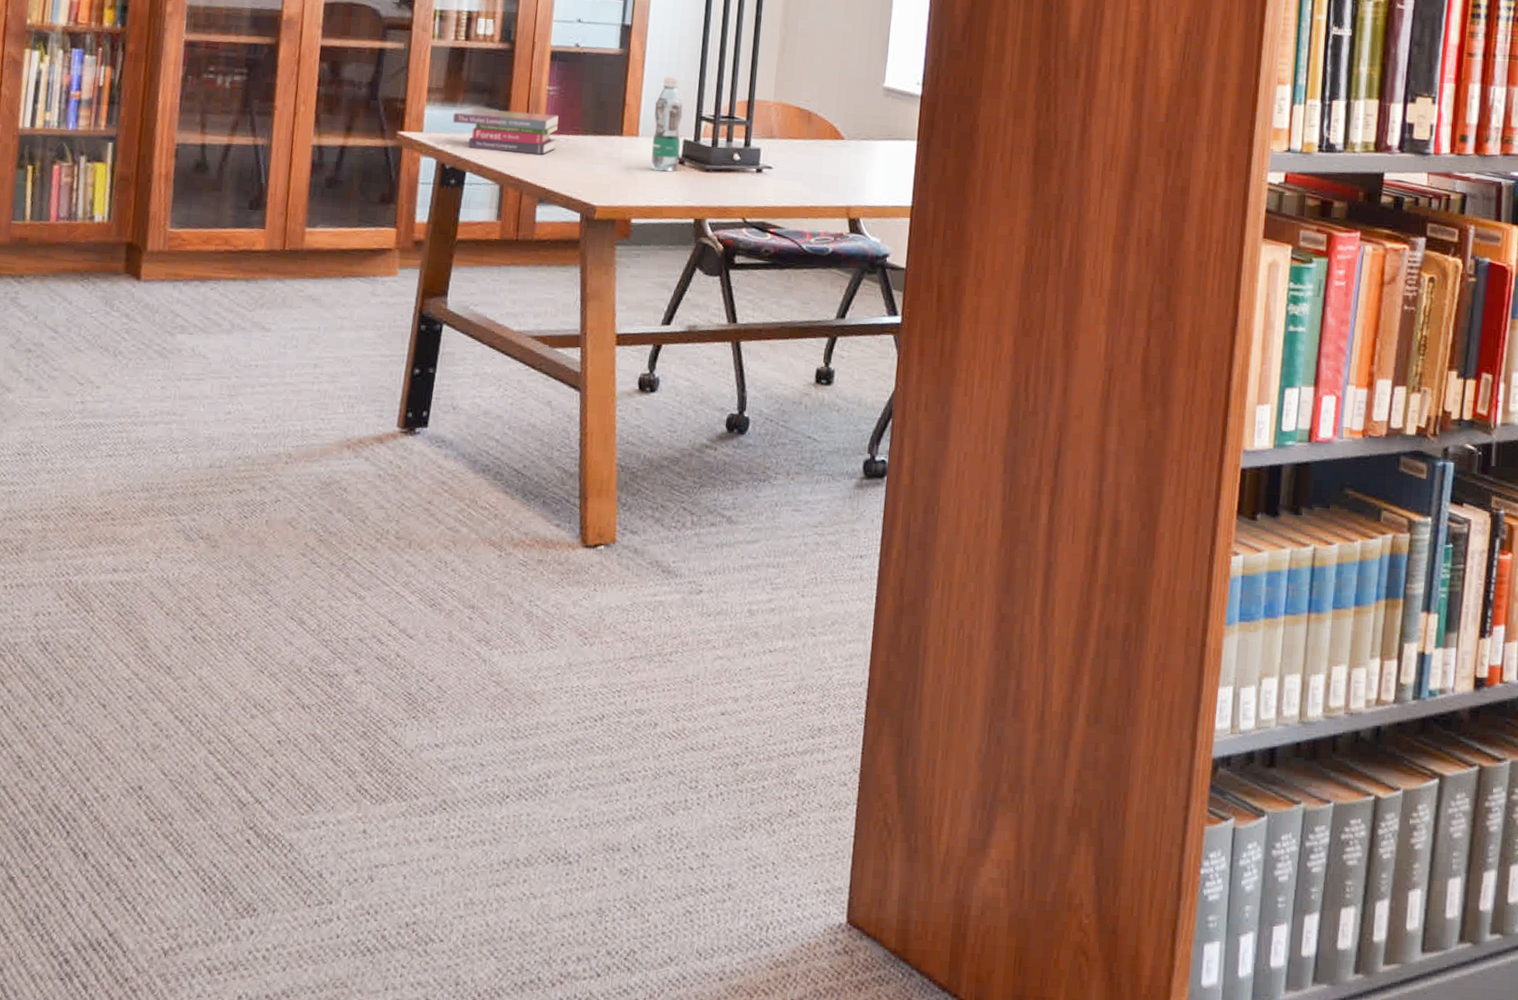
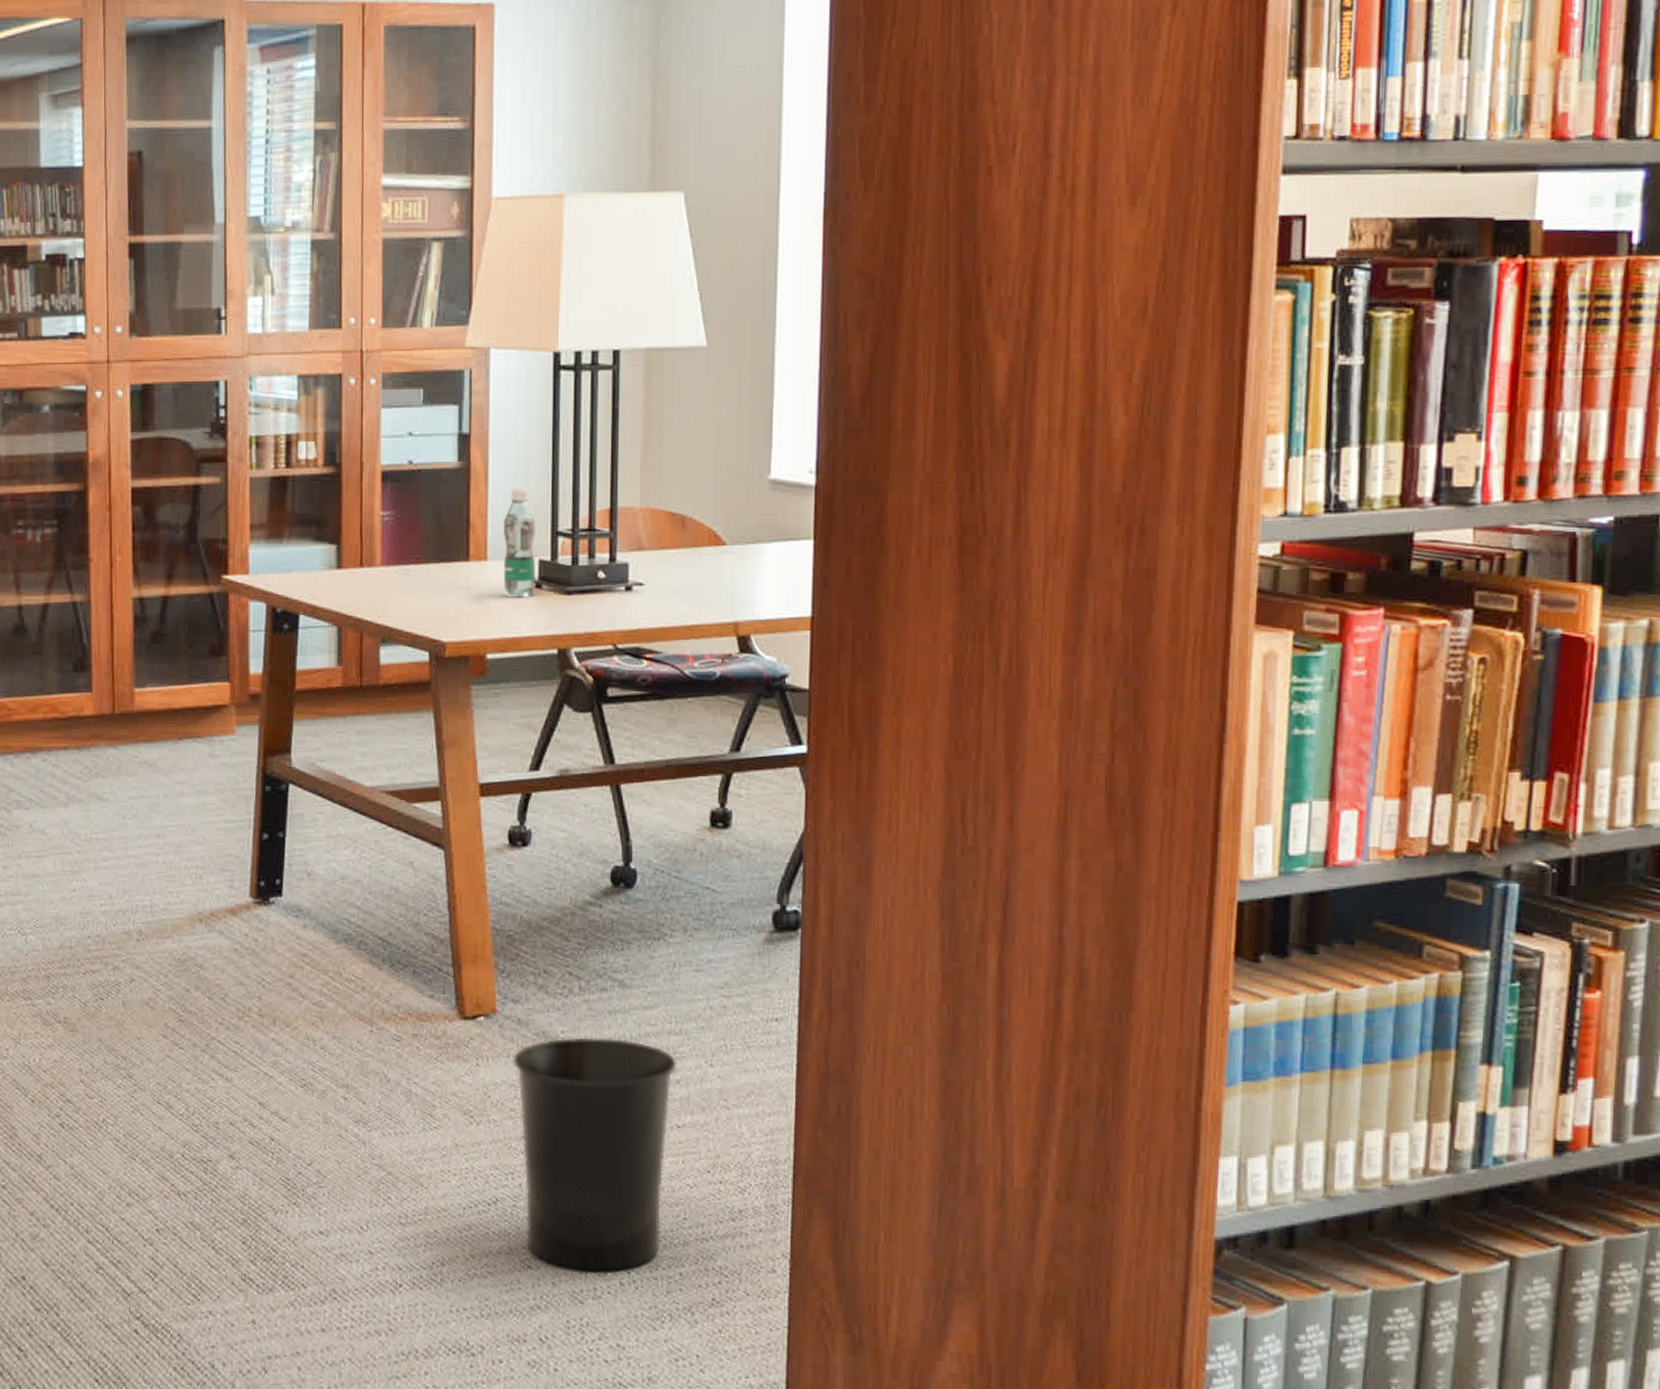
books: present [452,107,559,155] -> none [280,543,396,589]
waste bin: none [626,566,773,785] -> present [512,1036,678,1272]

